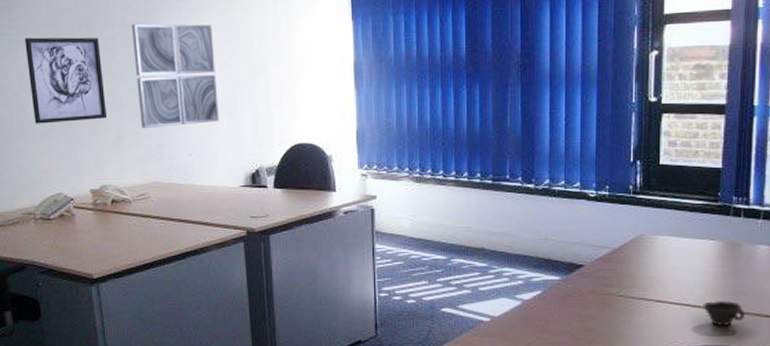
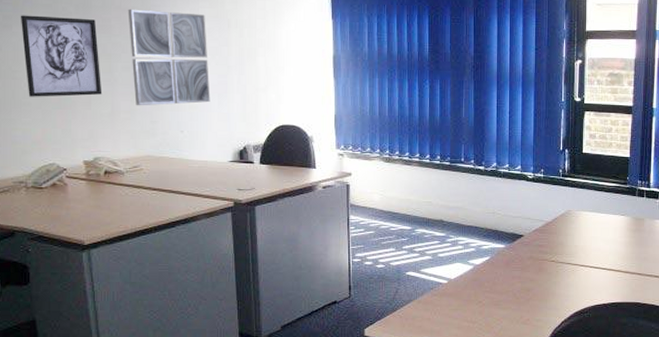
cup: present [703,301,745,327] -> none [616,265,647,287]

